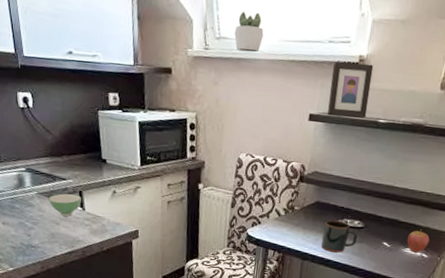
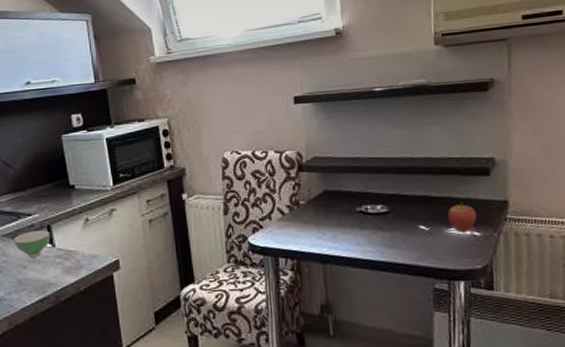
succulent plant: present [234,10,264,53] -> none [196,9,227,49]
mug: present [321,220,358,253] -> none [340,208,386,248]
picture frame: present [327,62,374,118] -> none [308,35,359,95]

